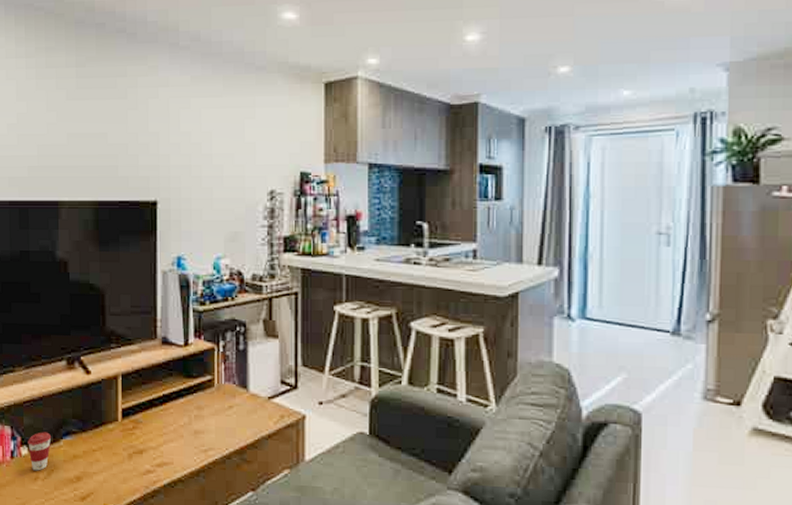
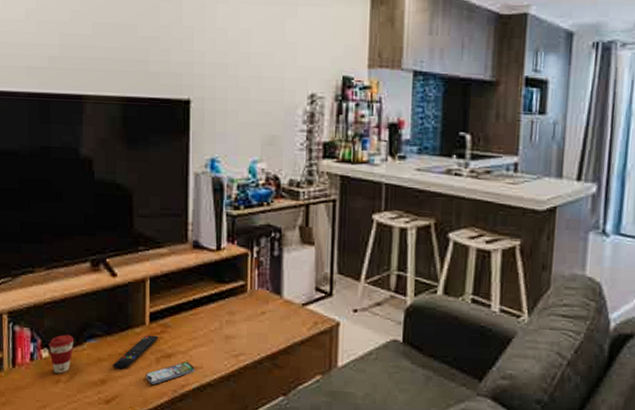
remote control: none [88,431,131,466] -> present [113,335,159,369]
smartphone: none [118,458,166,481] -> present [145,362,195,384]

